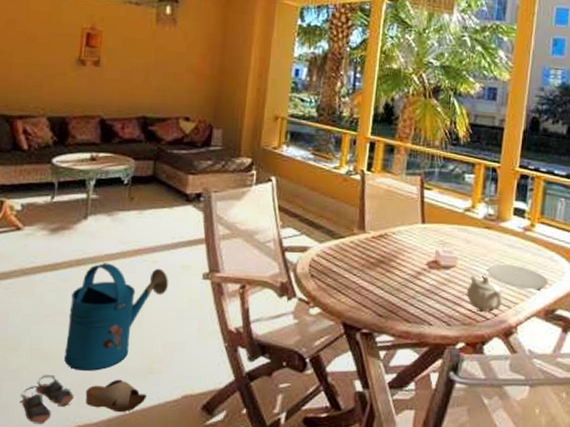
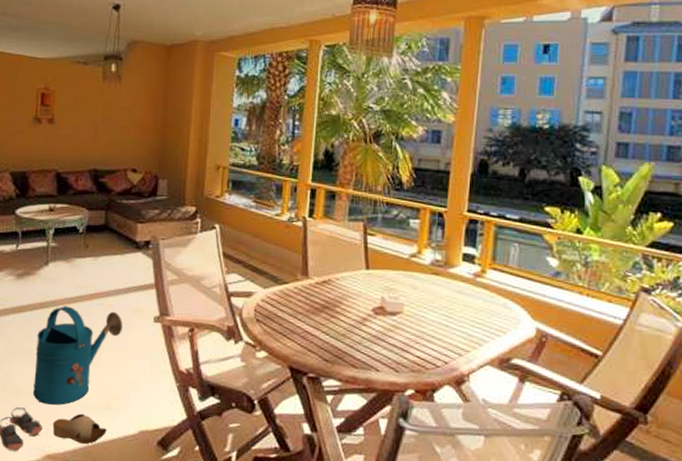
teapot: present [466,275,503,311] -> none [414,322,453,358]
plate: present [486,264,548,290] -> none [435,310,502,338]

